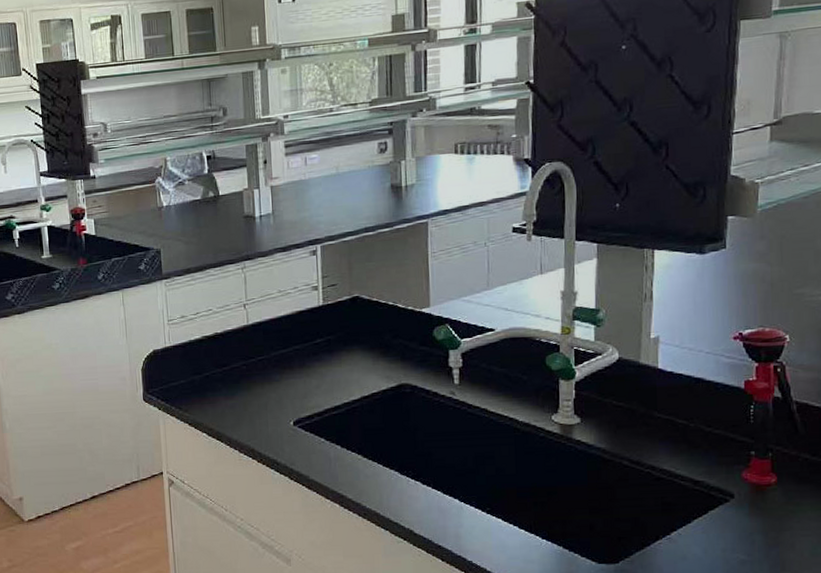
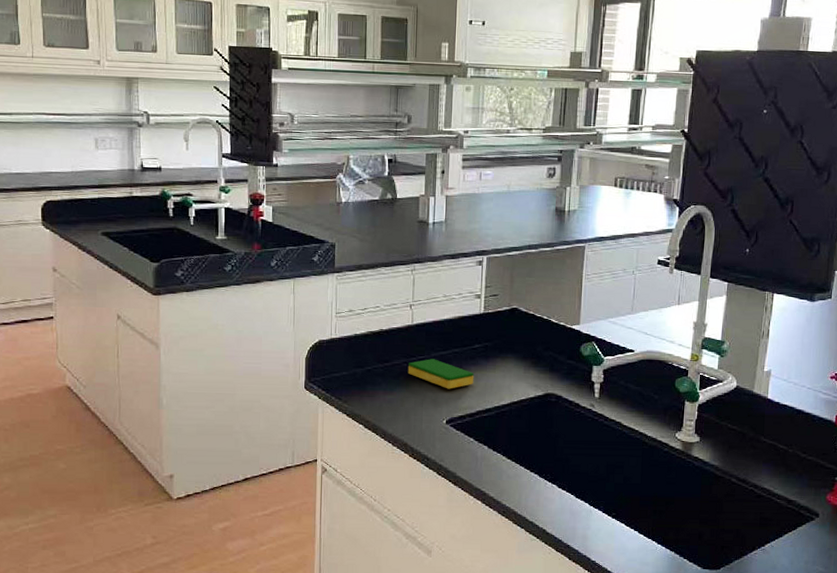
dish sponge: none [247,358,320,389] -> present [407,359,474,389]

